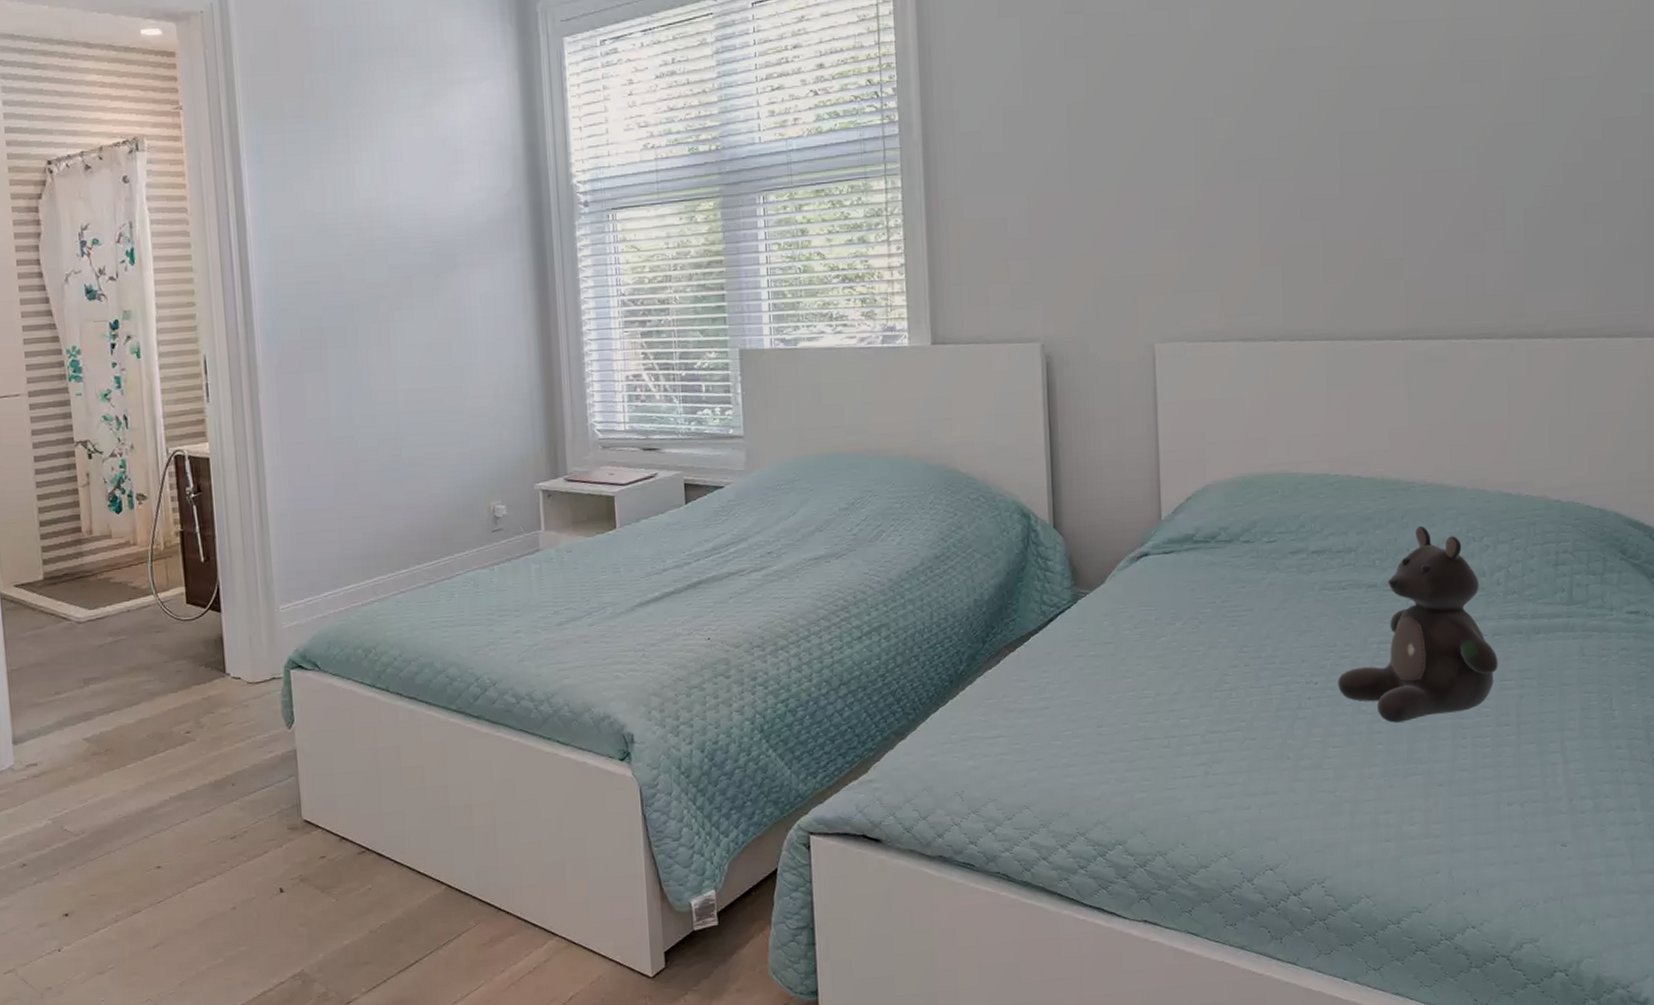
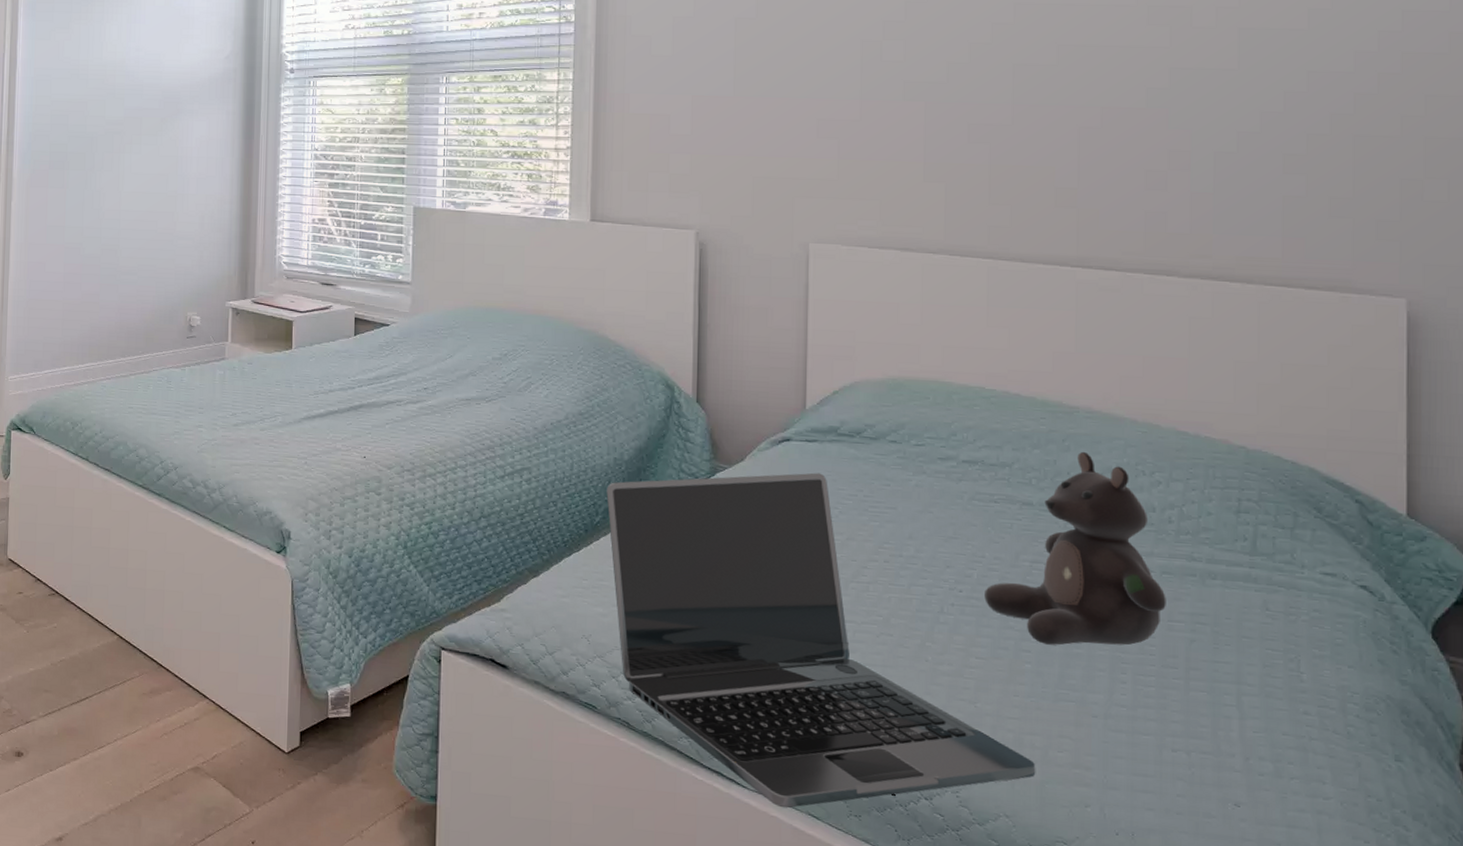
laptop: none [969,584,1390,932] -> present [606,472,1035,809]

